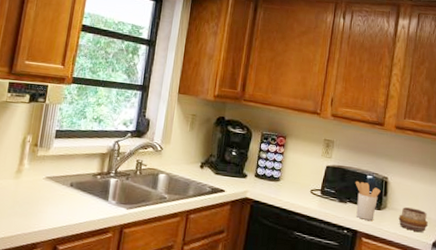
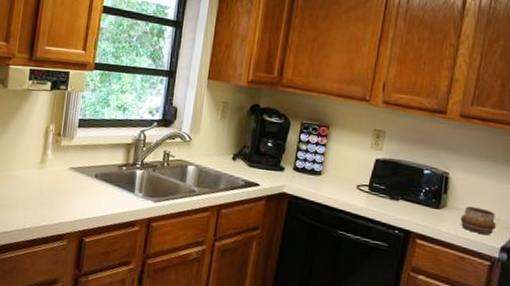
utensil holder: present [355,180,381,220] -> none [409,175,440,220]

